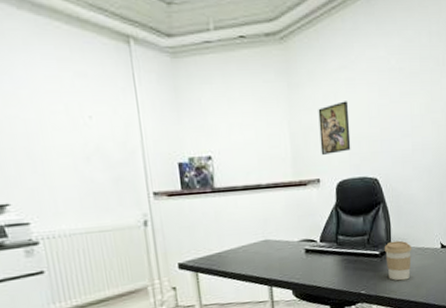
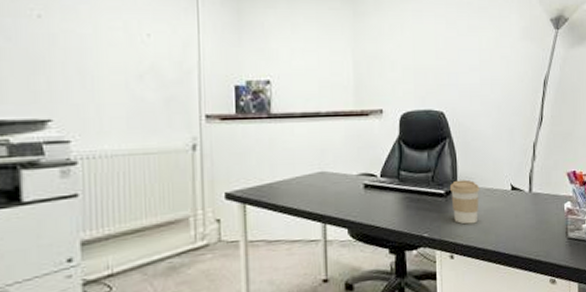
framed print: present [318,101,351,155] -> none [383,32,417,85]

